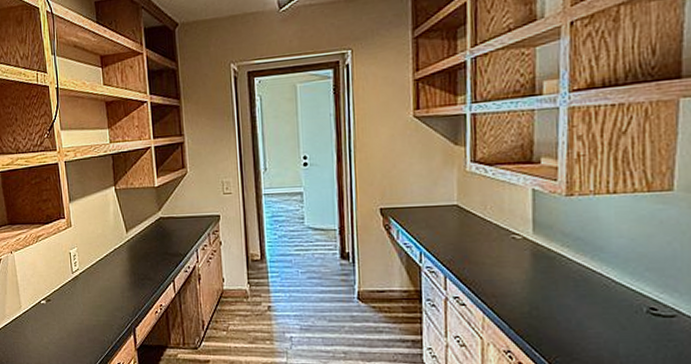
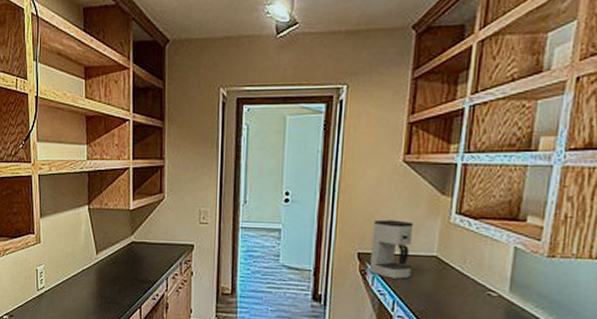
coffee maker: none [392,173,434,231] -> present [368,219,414,279]

